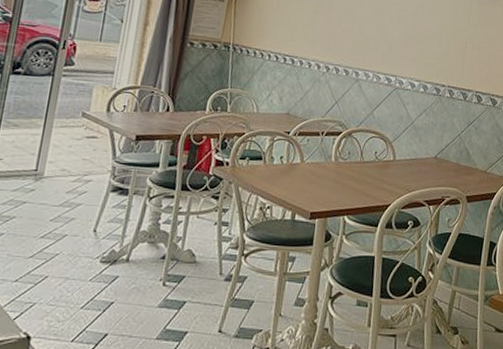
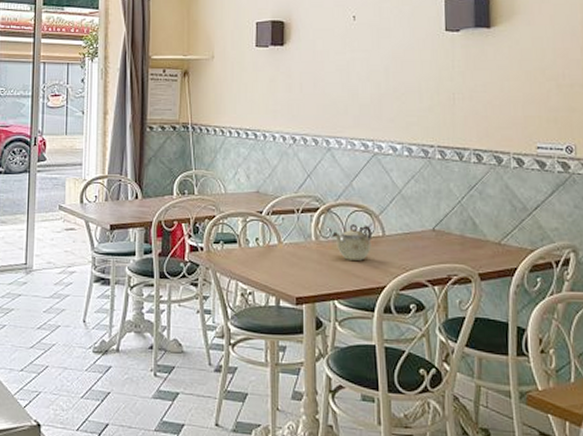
teapot: none [350,149,385,181] -> present [332,224,373,261]

